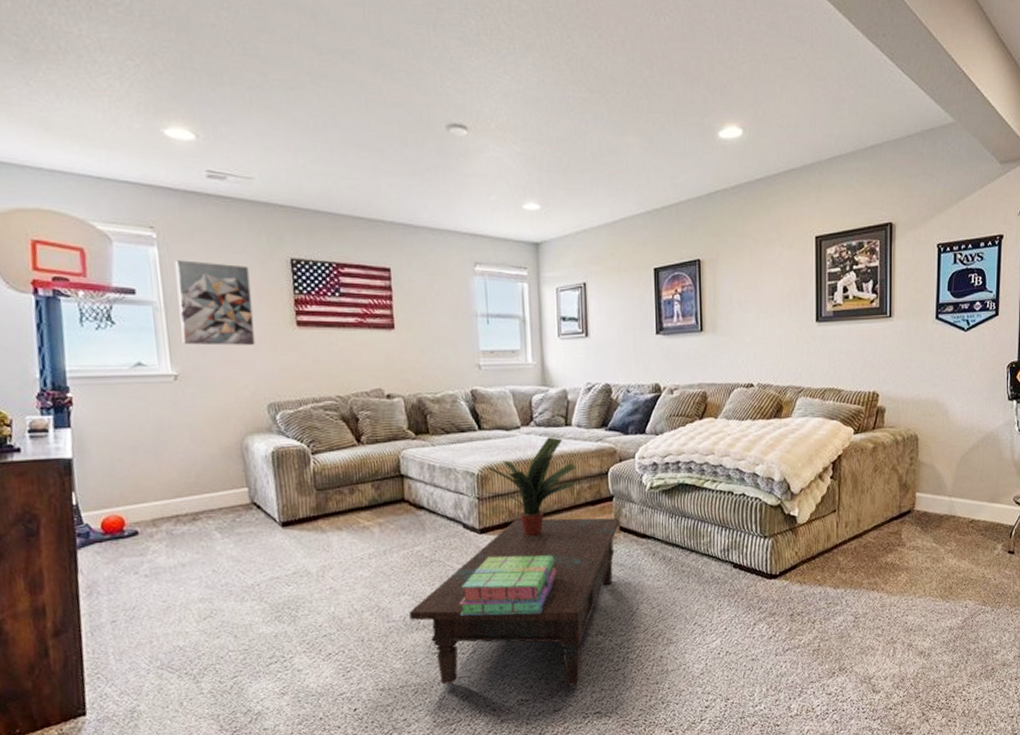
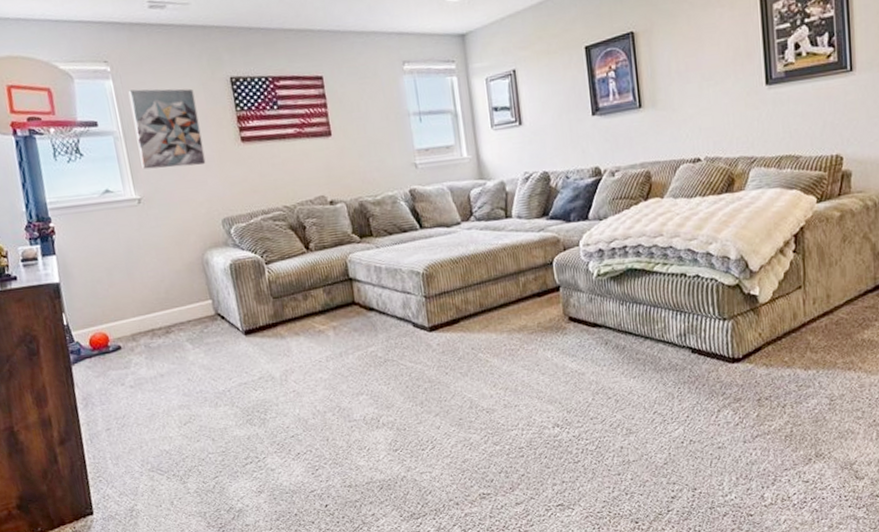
coffee table: present [409,518,619,687] -> none [368,308,568,480]
stack of books: present [459,555,557,616] -> none [416,349,509,413]
potted plant: present [485,437,576,536] -> none [431,230,520,331]

